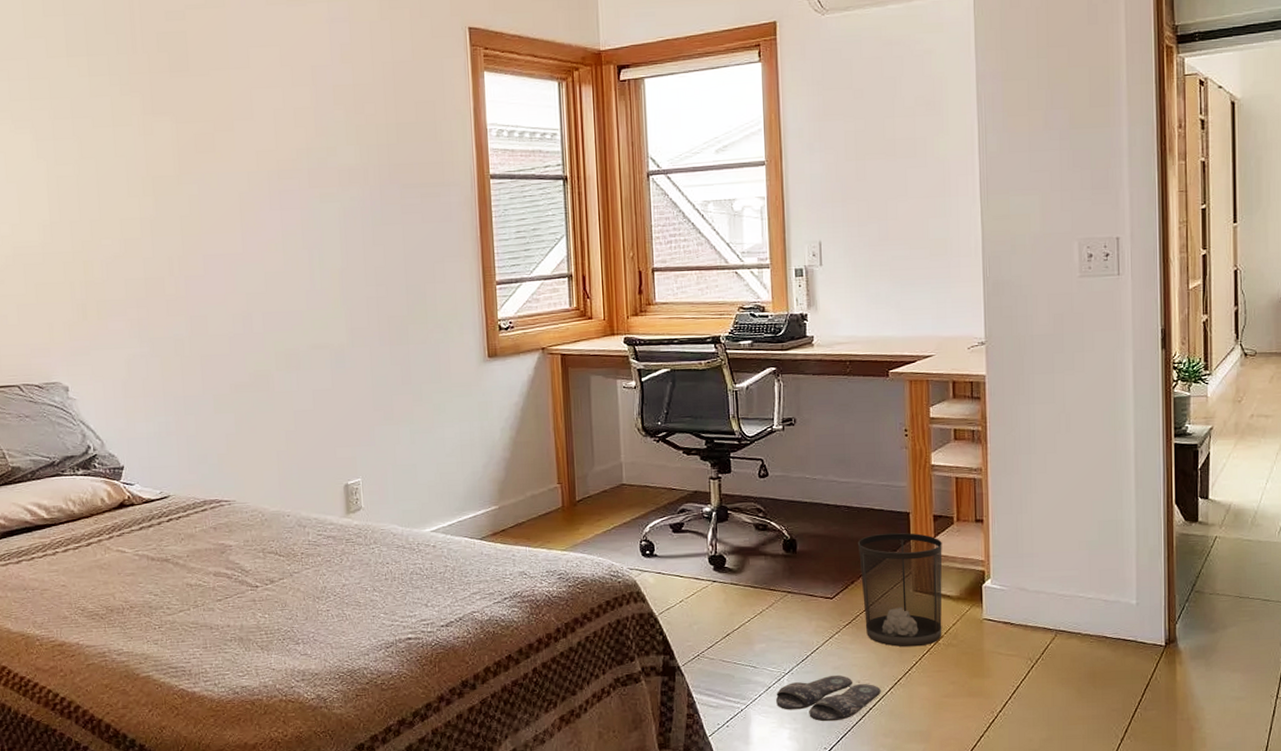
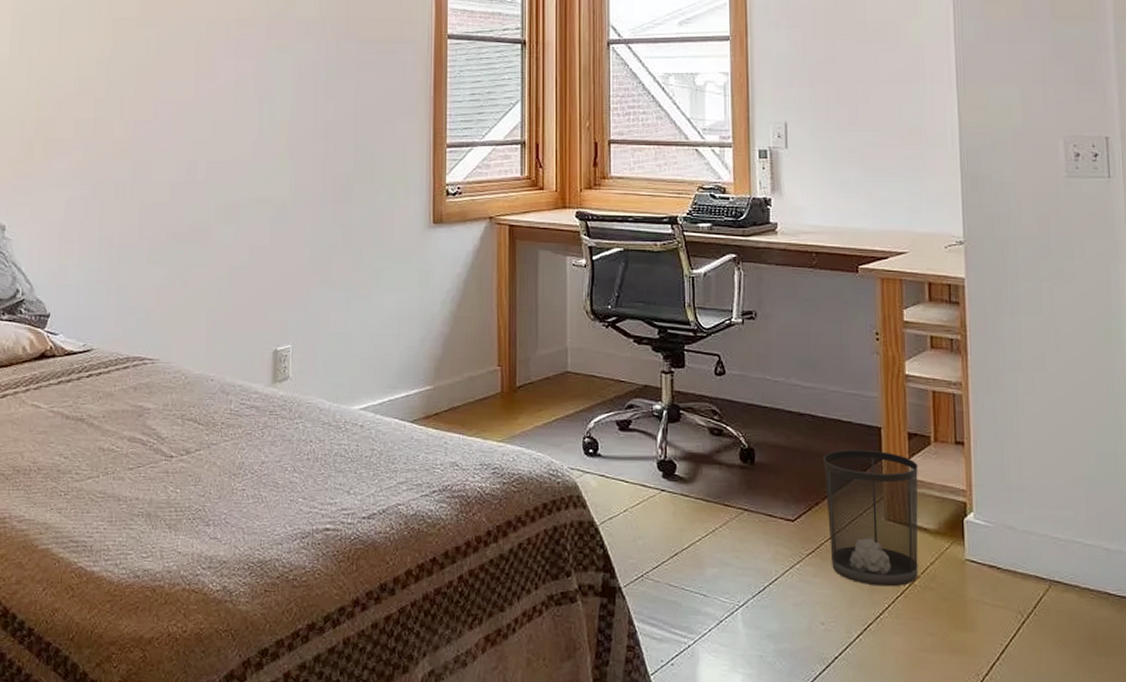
slippers: present [776,675,881,722] -> none [728,612,848,670]

